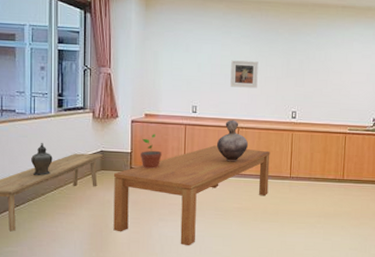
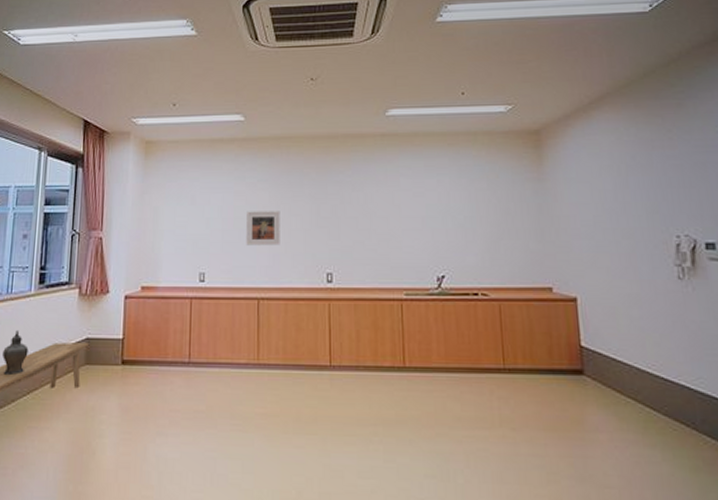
dining table: present [113,145,270,246] -> none [97,325,302,474]
potted plant: present [141,134,162,169] -> none [135,313,161,361]
vessel: present [216,120,249,162] -> none [230,289,272,347]

